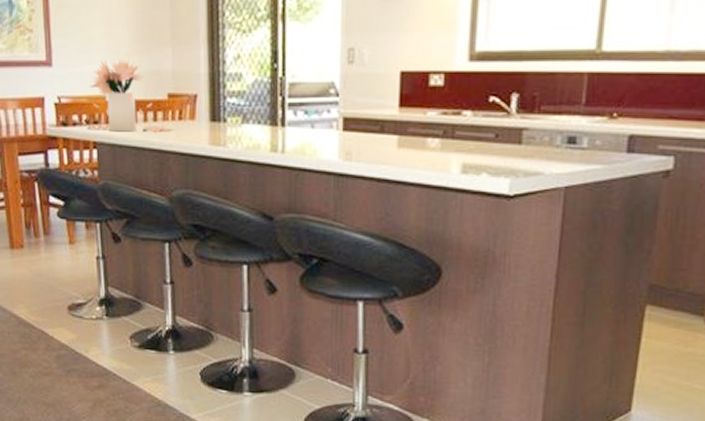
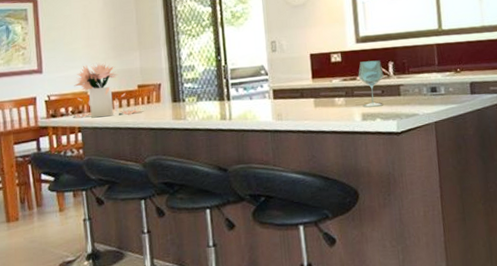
wine glass: none [464,89,503,156] -> present [358,60,384,108]

